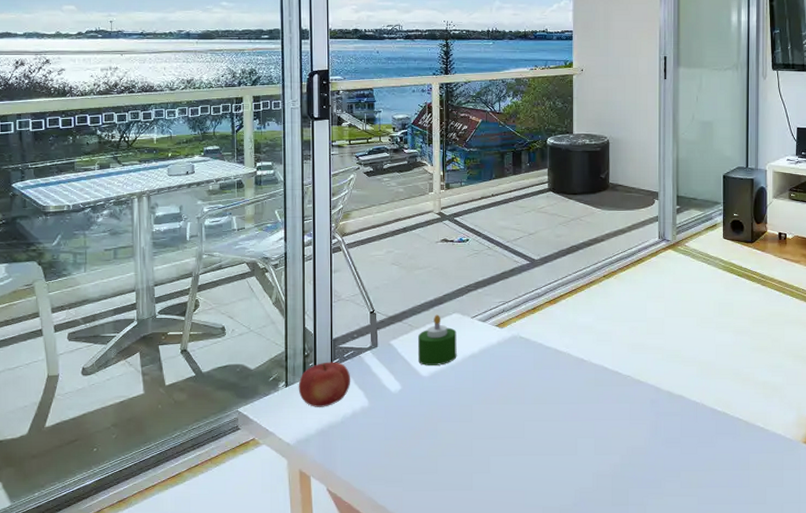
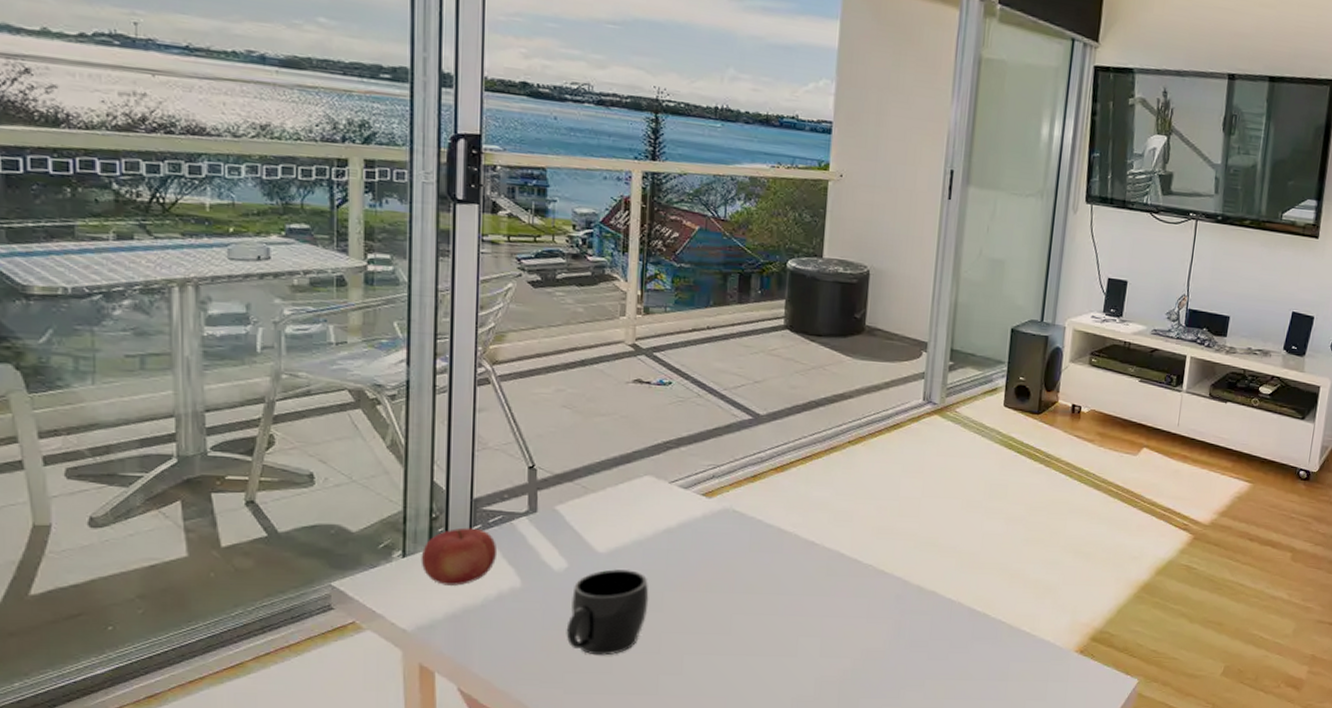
mug: none [402,389,461,459] -> present [566,569,649,656]
candle: present [417,314,457,365] -> none [593,475,648,540]

